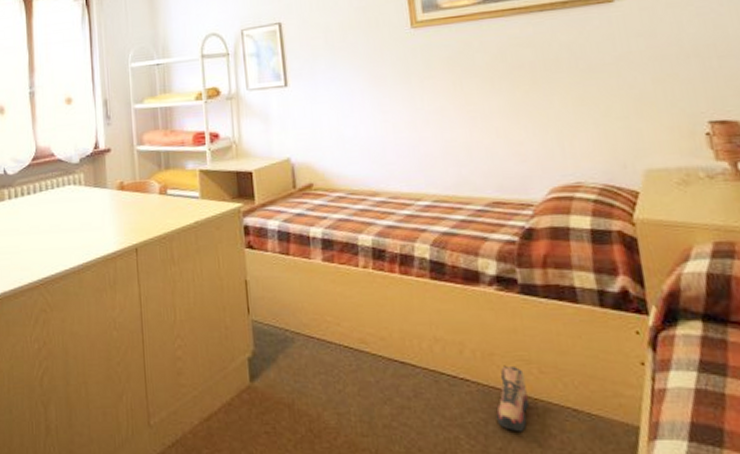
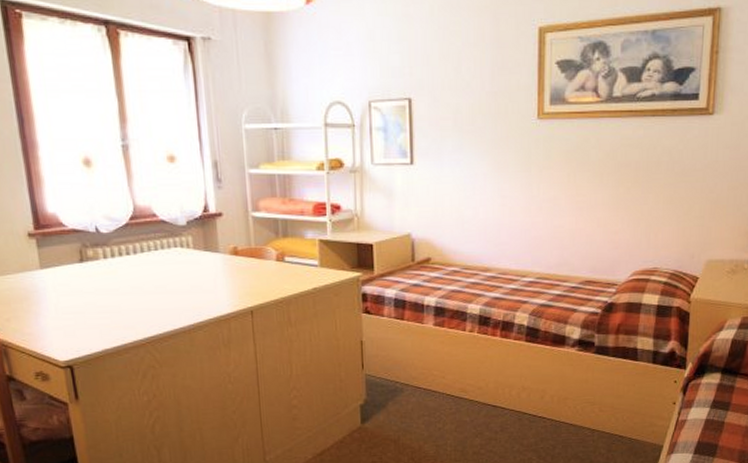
shoe: present [496,365,529,432] -> none [563,406,588,453]

